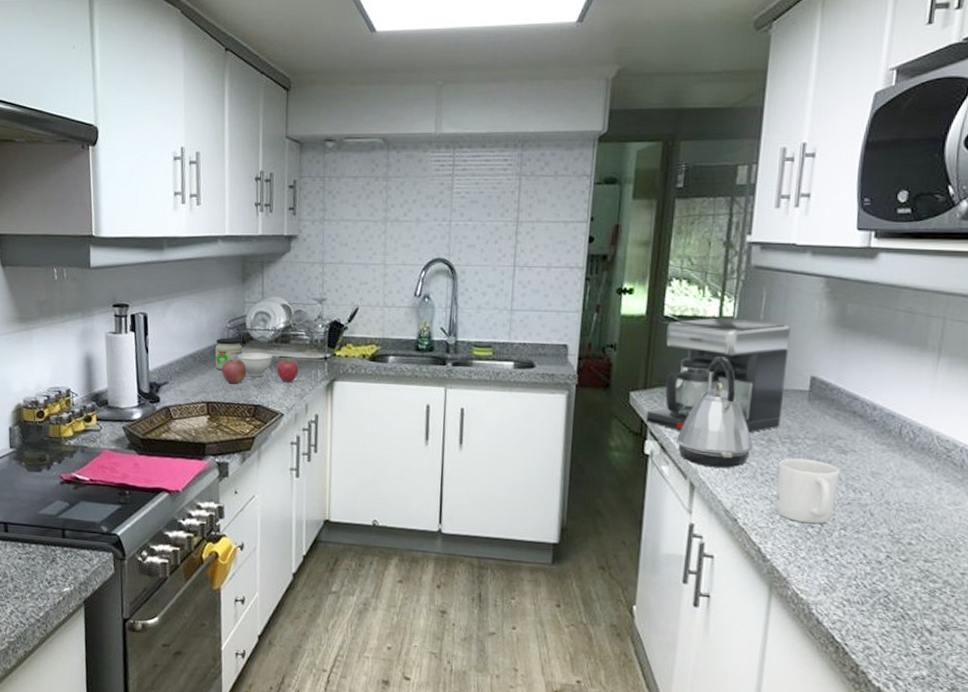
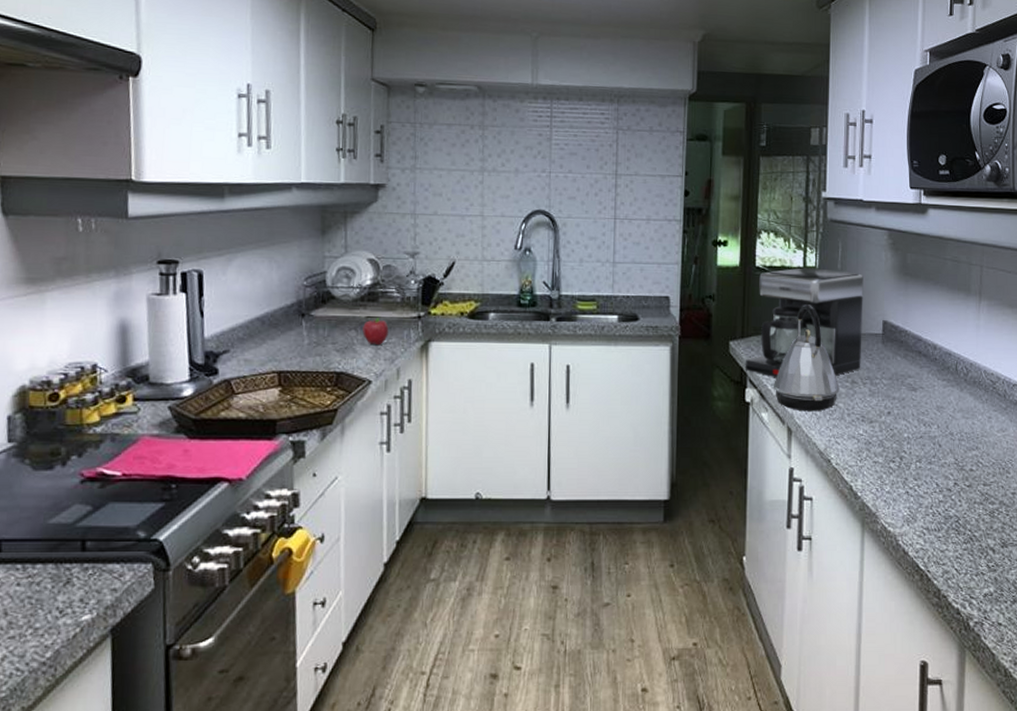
jar: present [214,338,243,370] -> none [288,297,323,335]
apple: present [221,357,246,384] -> none [296,319,327,350]
bowl: present [238,352,274,378] -> none [316,313,359,341]
mug: present [774,458,841,524] -> none [861,398,913,459]

